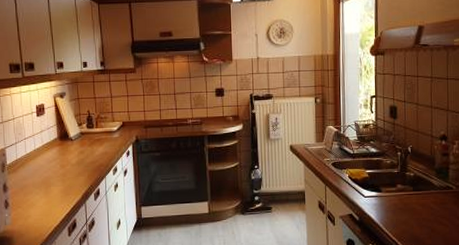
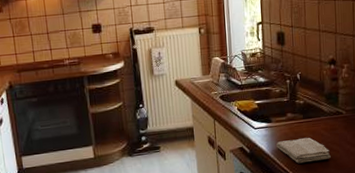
washcloth: none [386,209,440,235] -> present [276,137,331,164]

